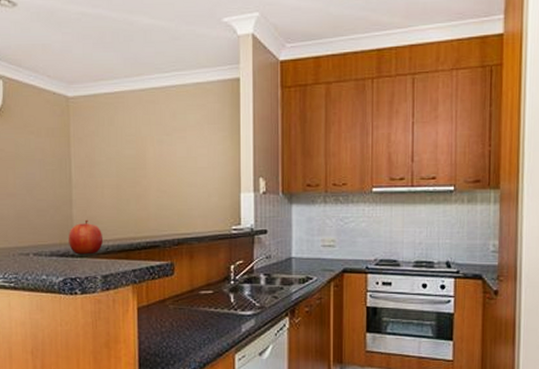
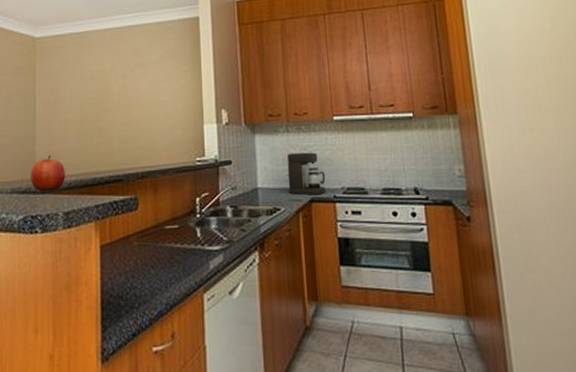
coffee maker: none [322,223,360,266] -> present [287,152,326,196]

